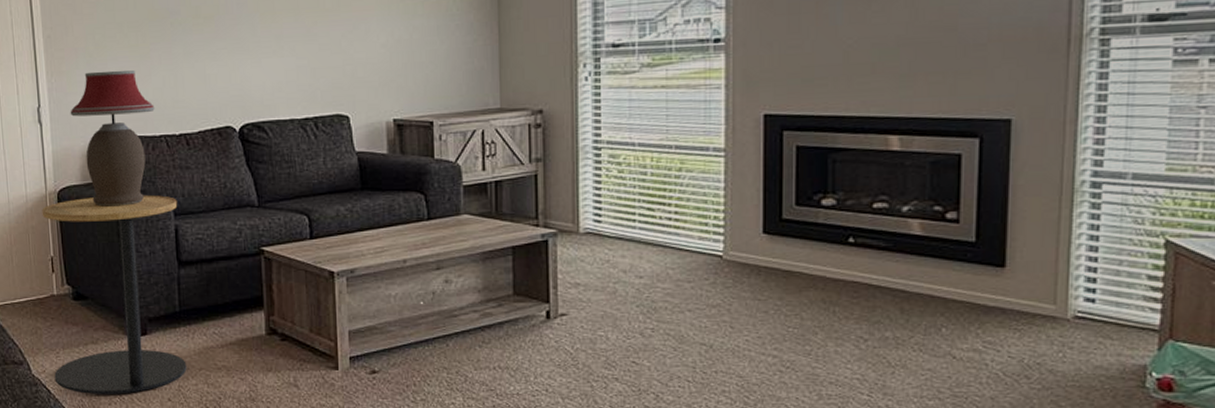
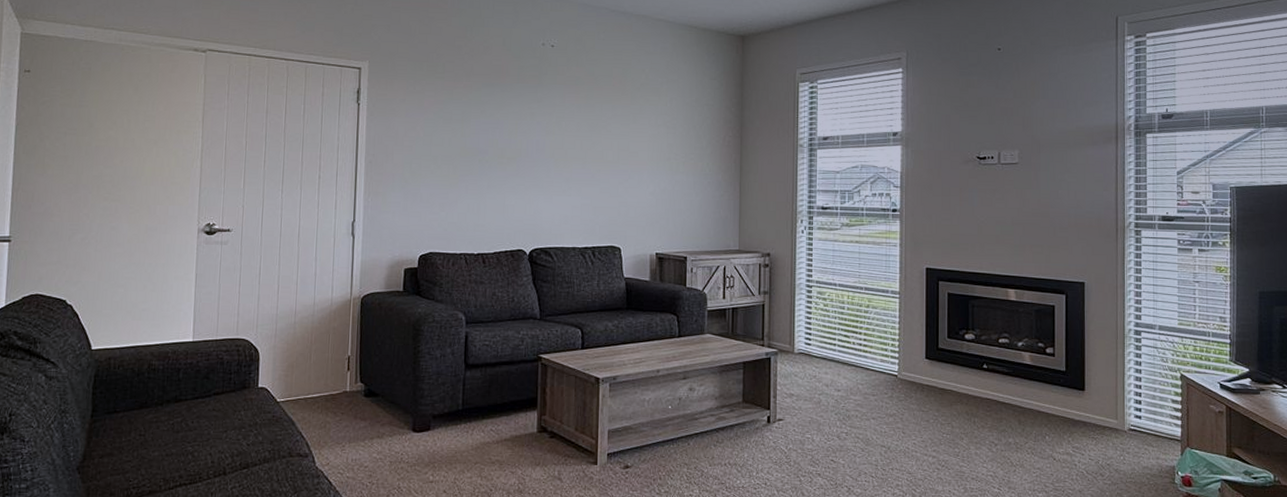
side table: present [42,194,187,394] -> none [337,304,470,486]
table lamp: present [70,69,155,207] -> none [381,195,458,313]

